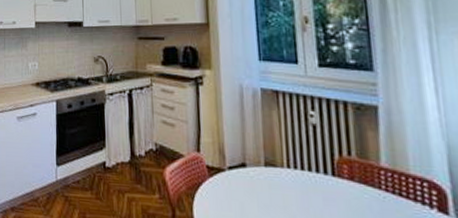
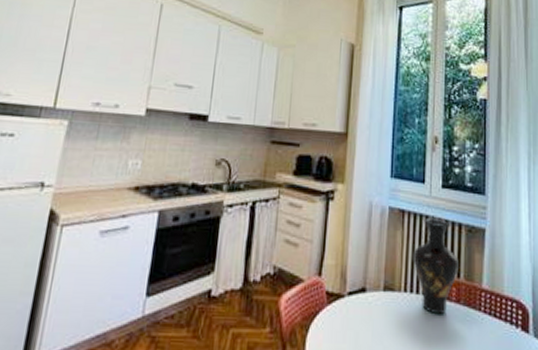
vase: none [292,98,349,191] -> present [413,219,459,315]

